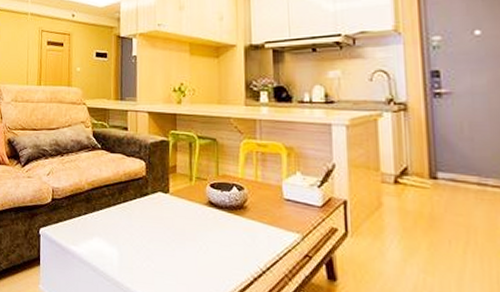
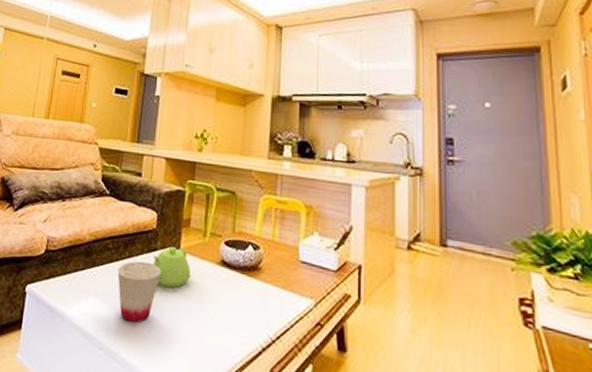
cup: none [115,205,154,258] -> present [117,261,161,323]
teapot: none [146,190,181,228] -> present [153,246,191,289]

